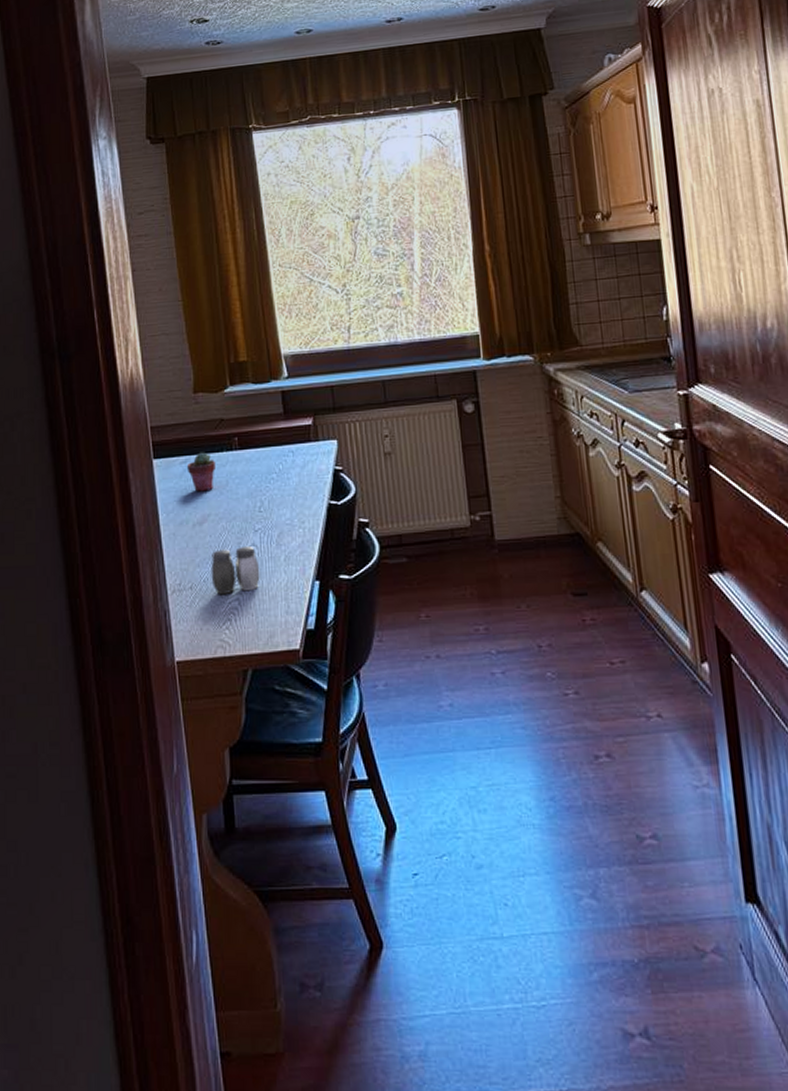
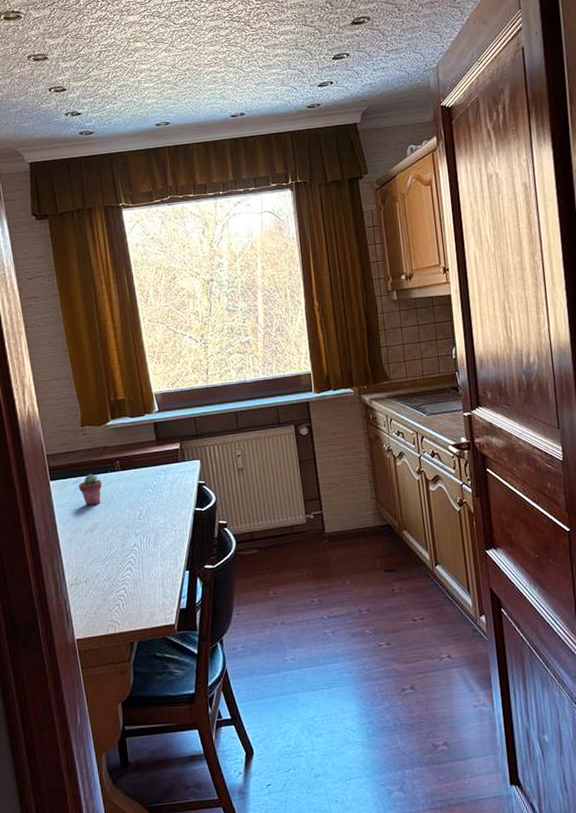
salt and pepper shaker: present [211,545,260,595] -> none [101,546,142,586]

